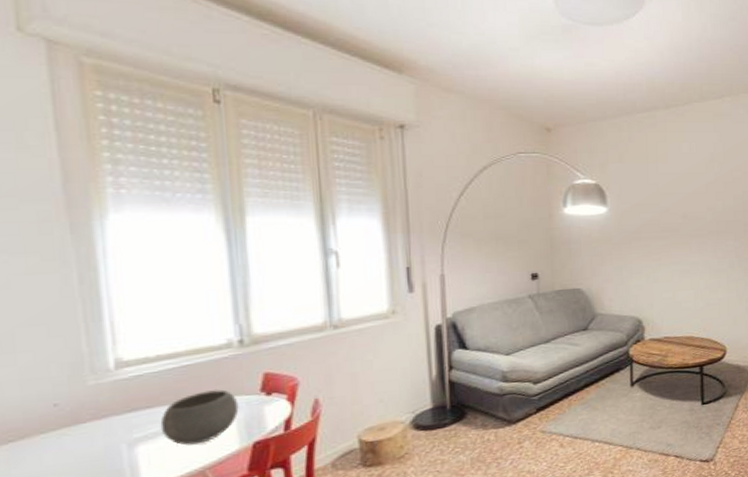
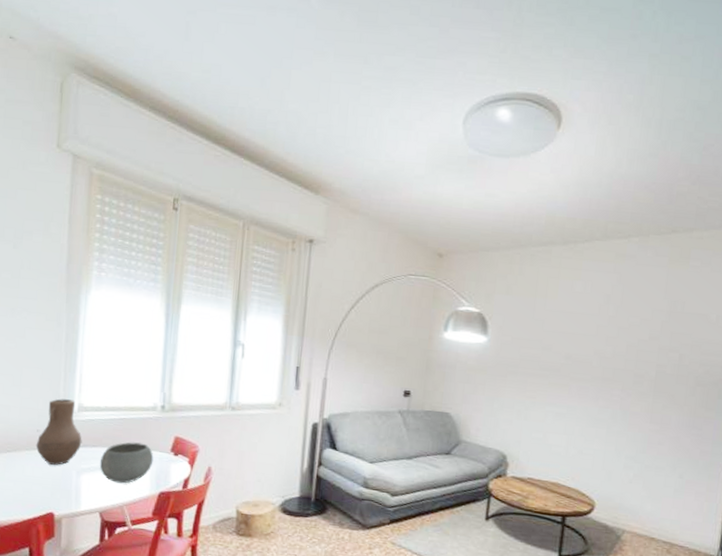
vase: none [55,356,129,444] -> present [35,398,82,465]

